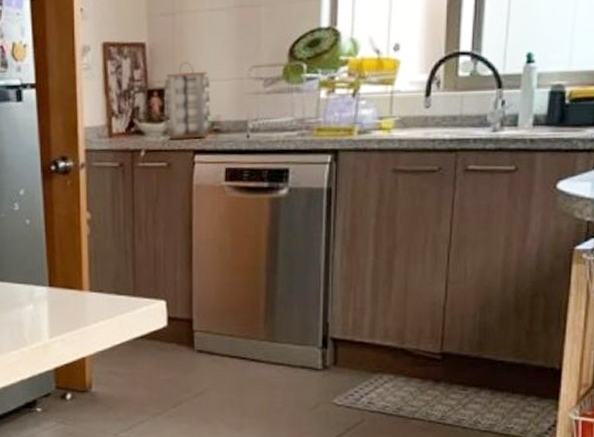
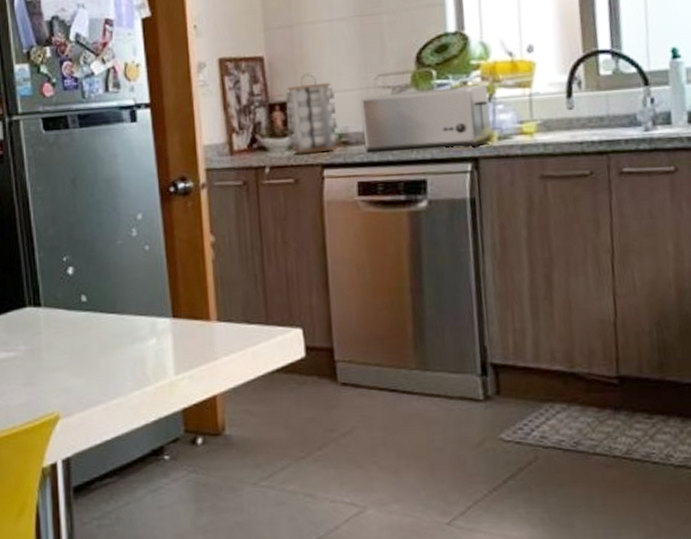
toaster: none [233,81,353,142] -> present [360,85,492,154]

